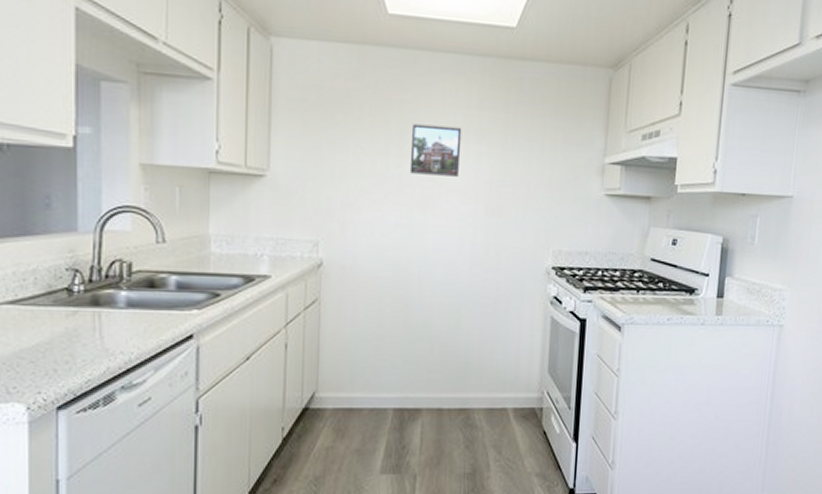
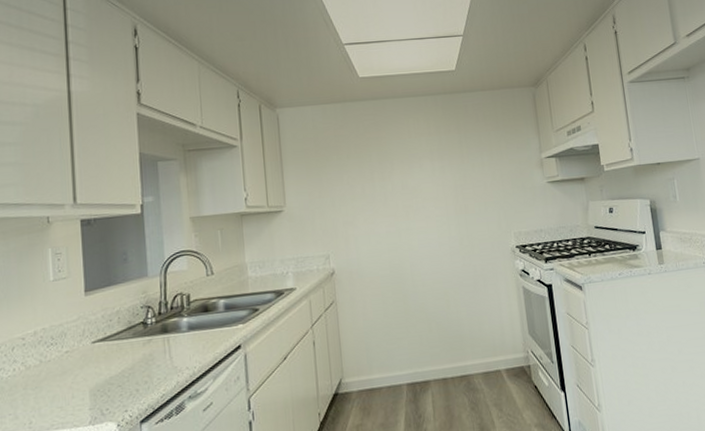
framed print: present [409,124,462,177] -> none [389,150,430,191]

